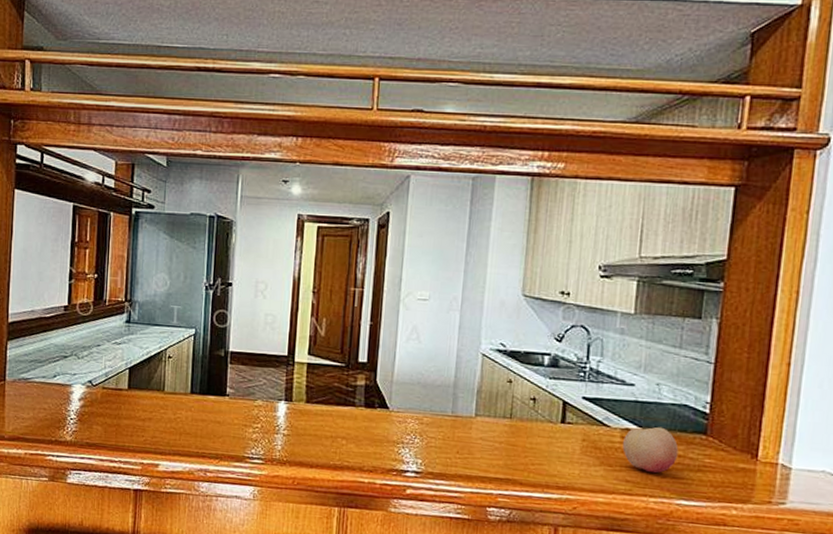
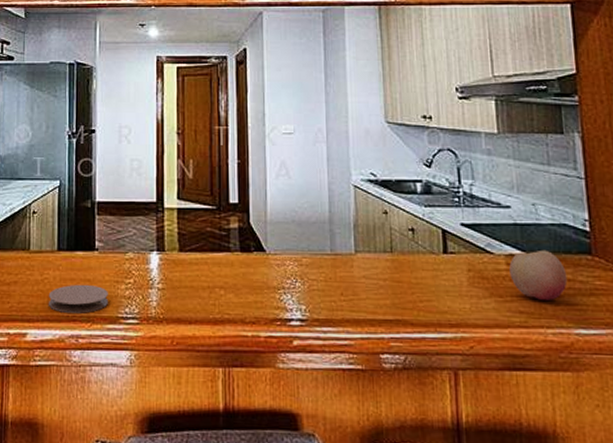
coaster: none [179,425,236,451] -> present [48,284,108,314]

